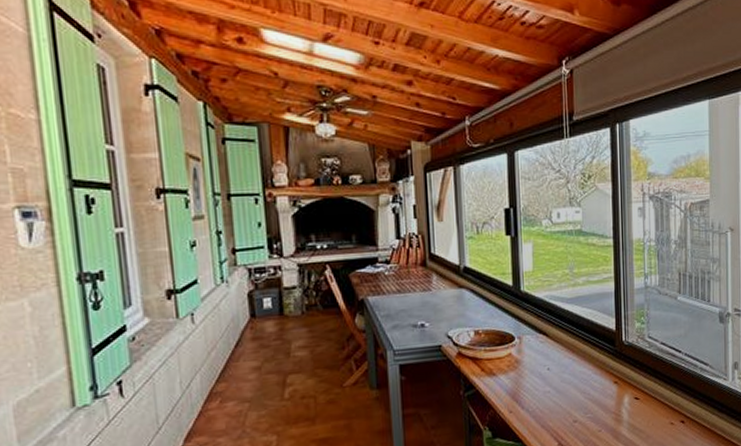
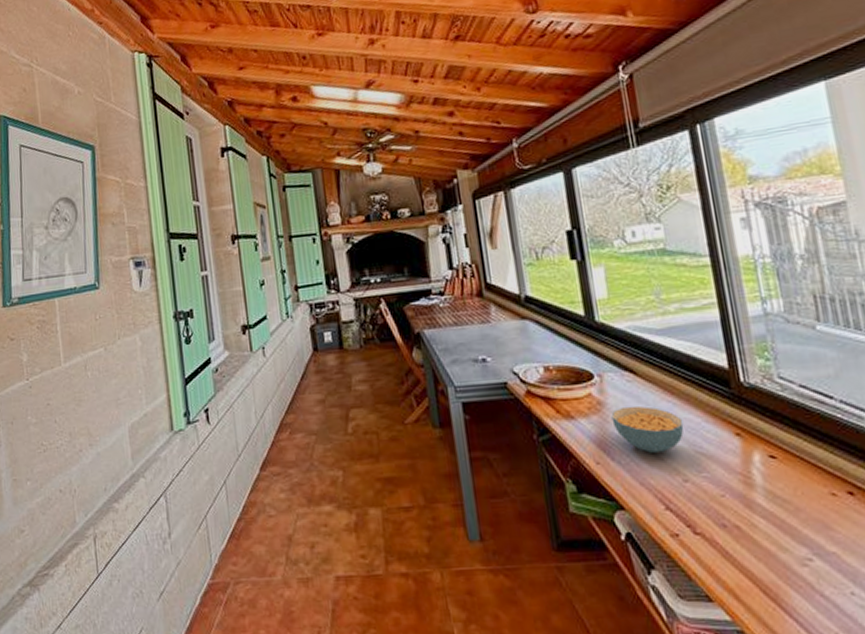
cereal bowl: none [525,362,579,401] -> present [611,405,684,453]

